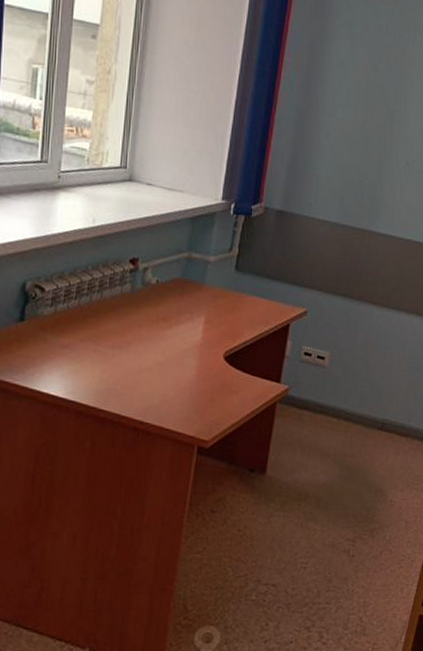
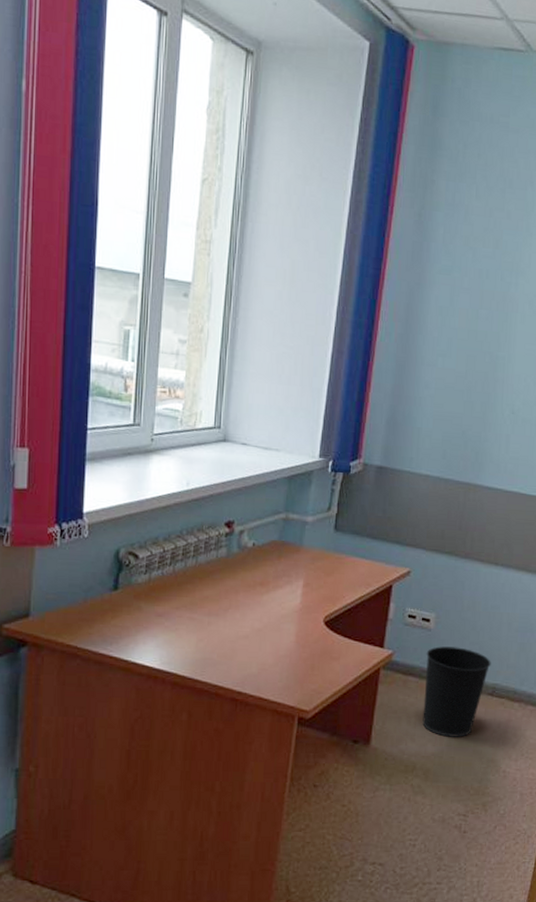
wastebasket: none [315,383,381,468] -> present [422,646,491,737]

